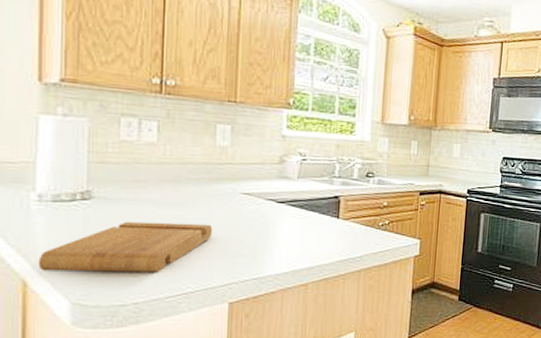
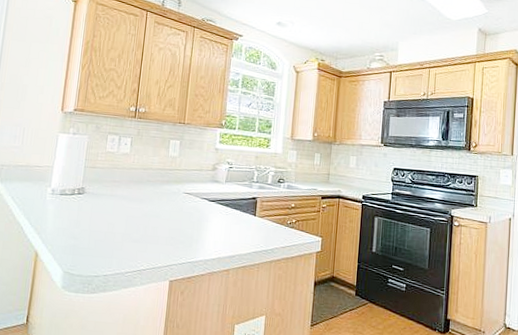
cutting board: present [38,221,213,272] -> none [46,211,162,252]

